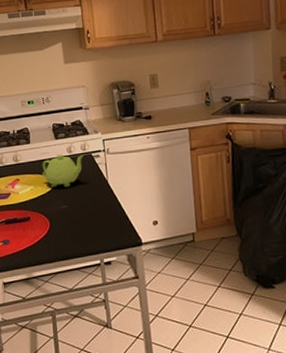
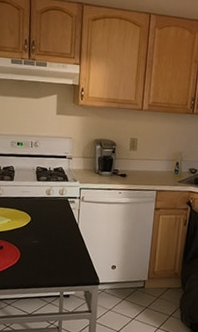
teakettle: present [42,155,84,188] -> none [20,195,61,225]

